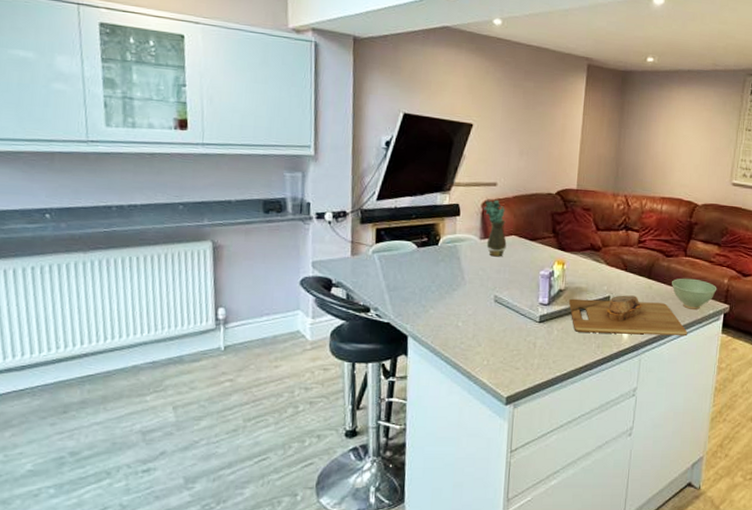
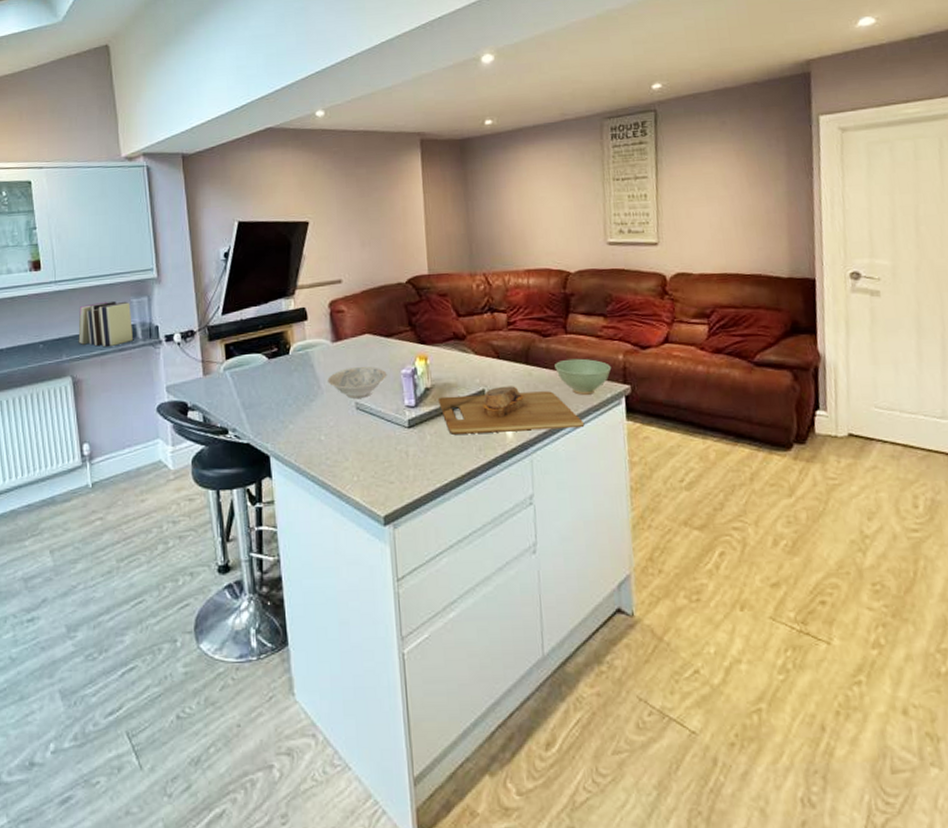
books: none [222,171,283,217] -> present [78,301,133,348]
bowl: none [471,264,527,292] -> present [327,367,387,399]
vase: present [484,197,507,257] -> none [331,297,361,360]

